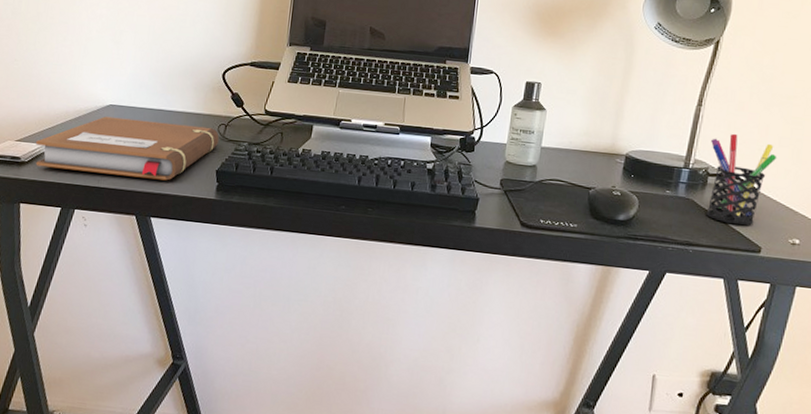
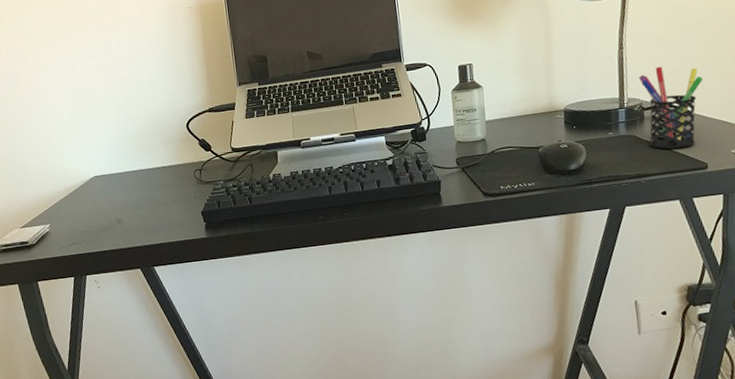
notebook: present [36,116,219,181] -> none [38,175,198,246]

